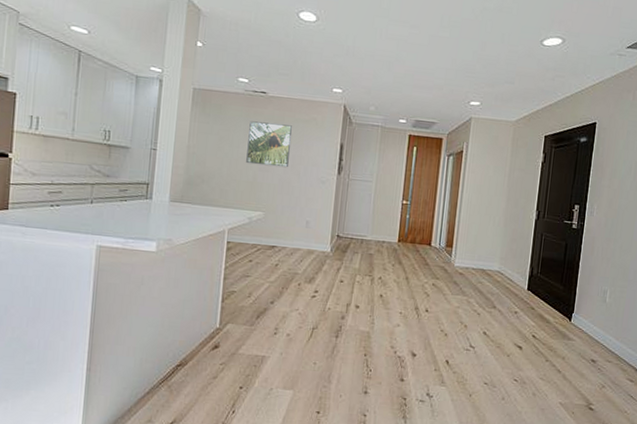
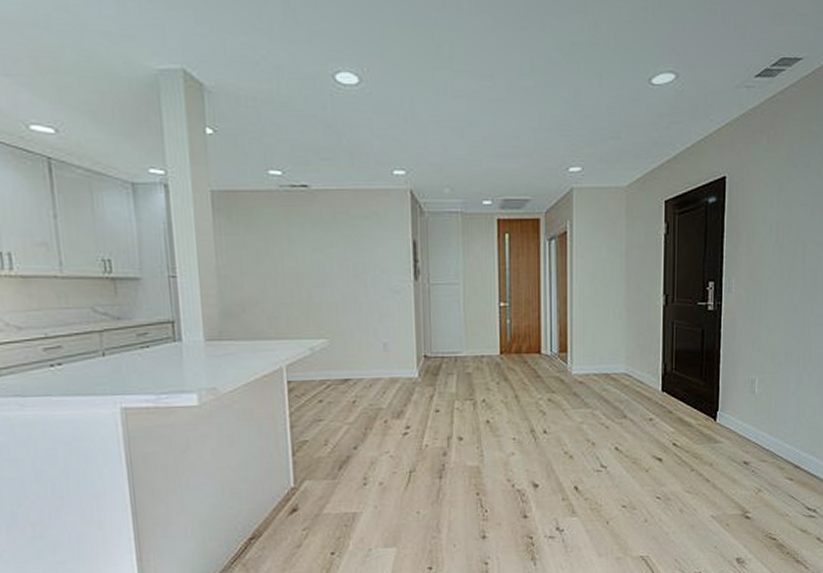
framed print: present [246,121,292,168] -> none [292,225,350,281]

